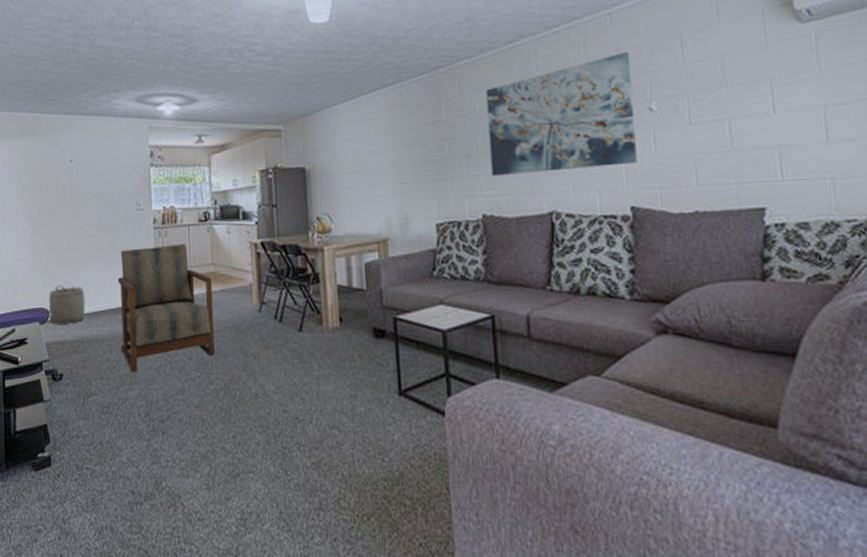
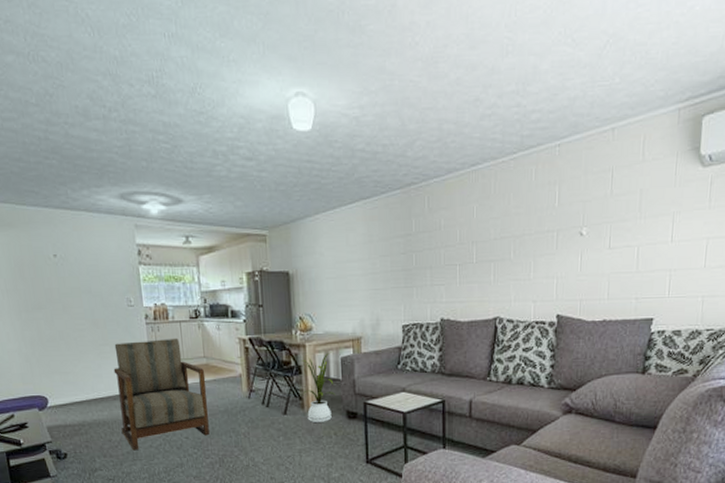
basket: present [48,285,86,324] -> none [45,374,84,410]
house plant: none [318,256,360,342] -> present [300,352,336,422]
wall art: present [486,51,637,177] -> none [450,181,571,286]

